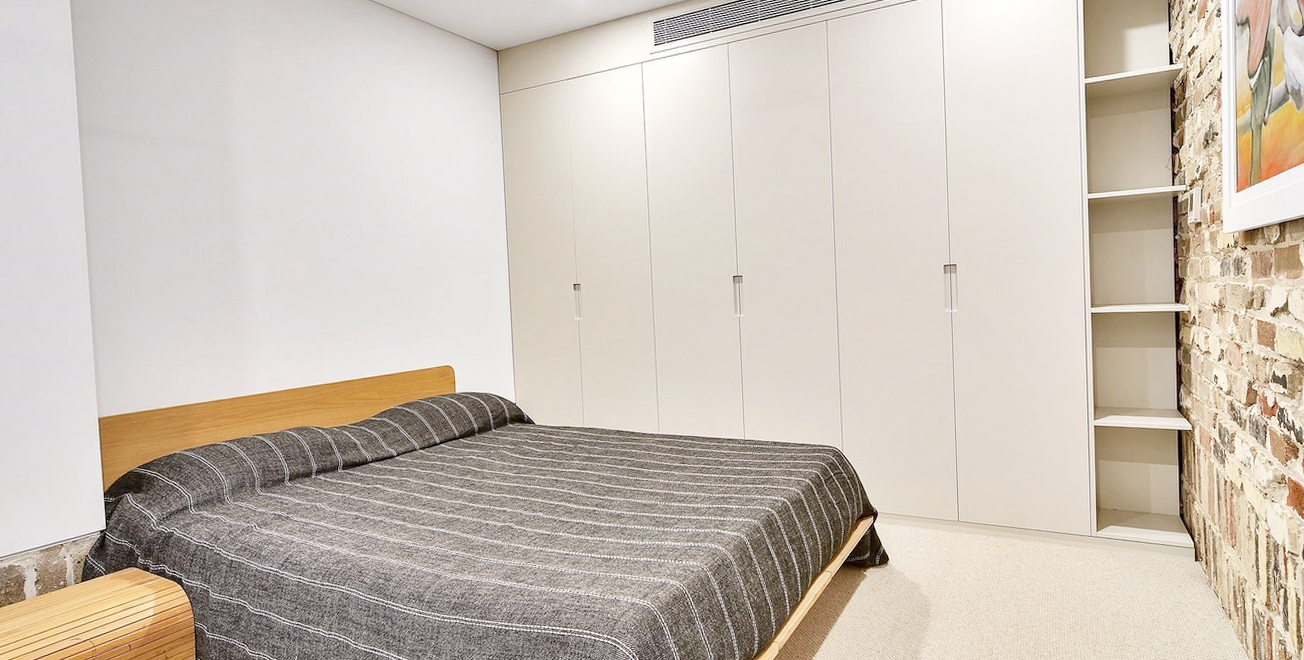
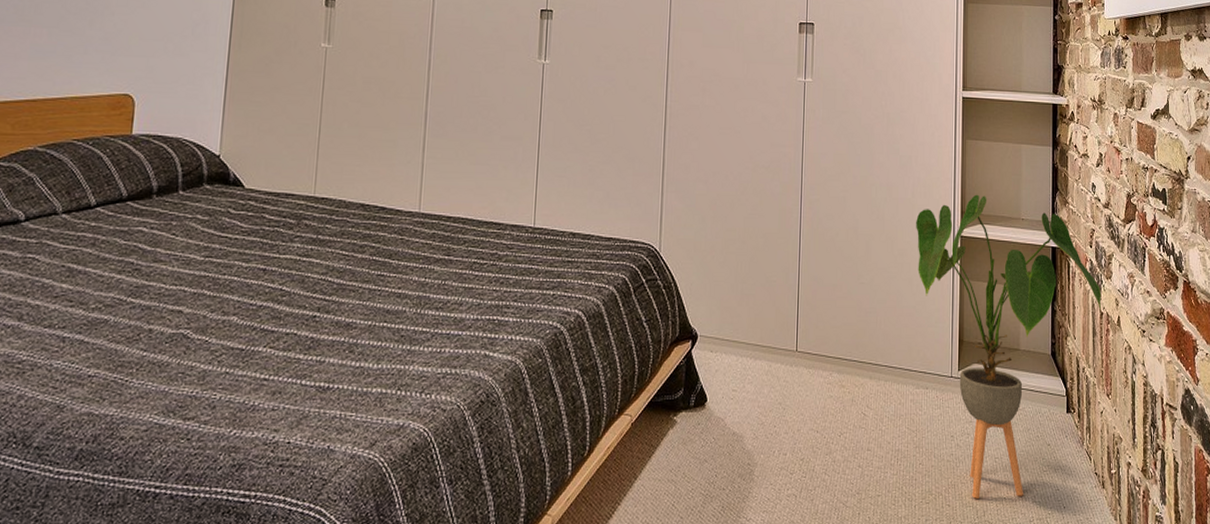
house plant: none [1054,391,1226,628] -> present [916,194,1102,499]

